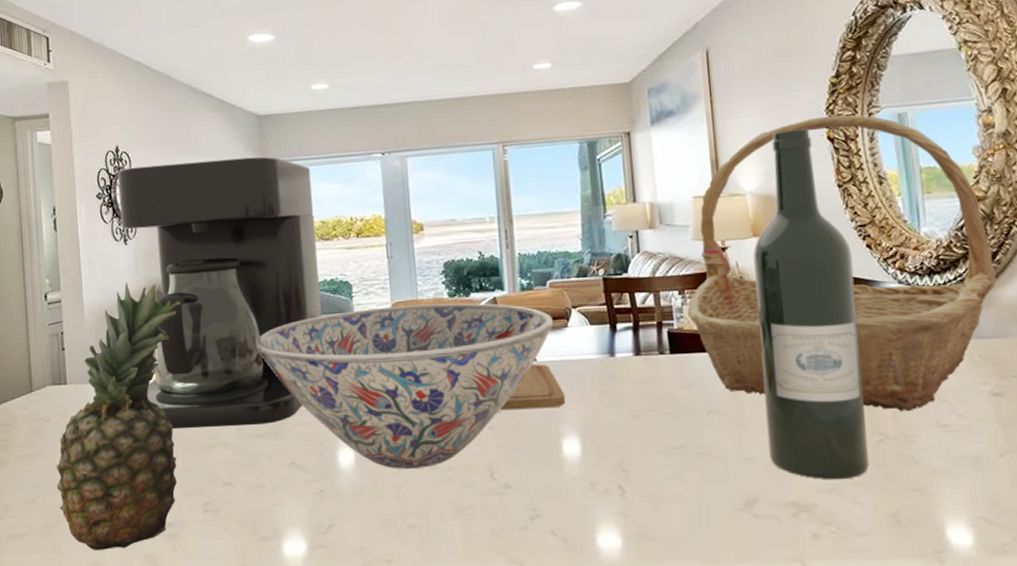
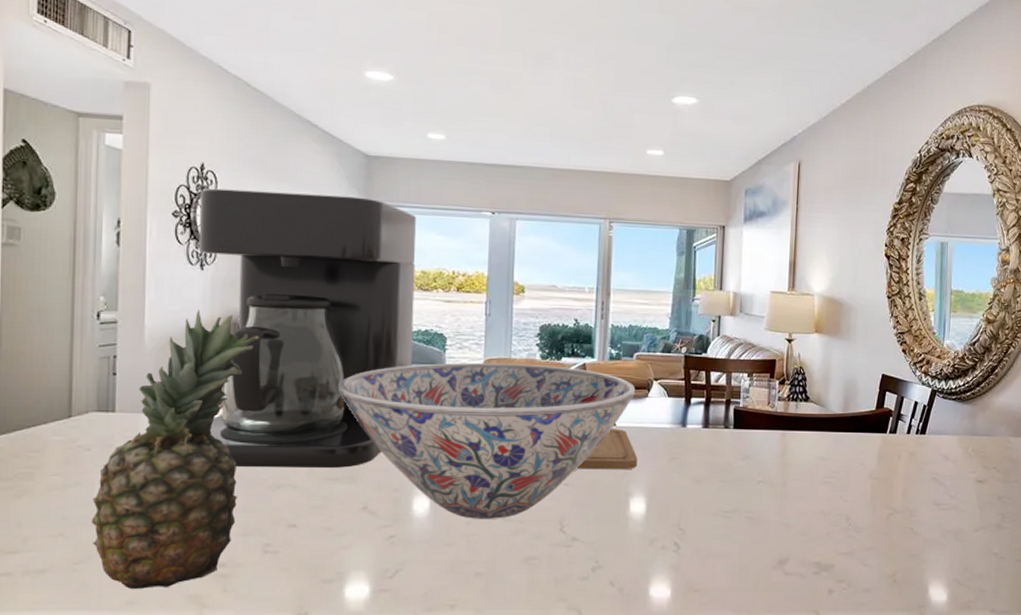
basket: present [688,114,996,412] -> none [753,236,993,491]
wine bottle: present [752,129,869,480] -> none [803,243,890,545]

